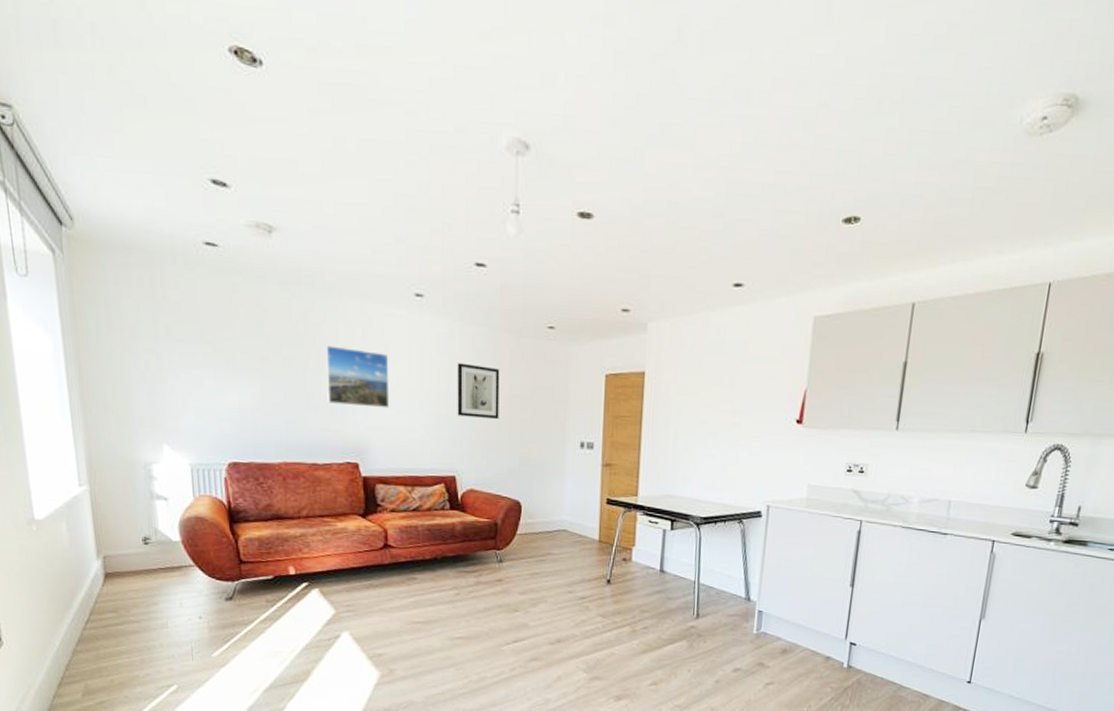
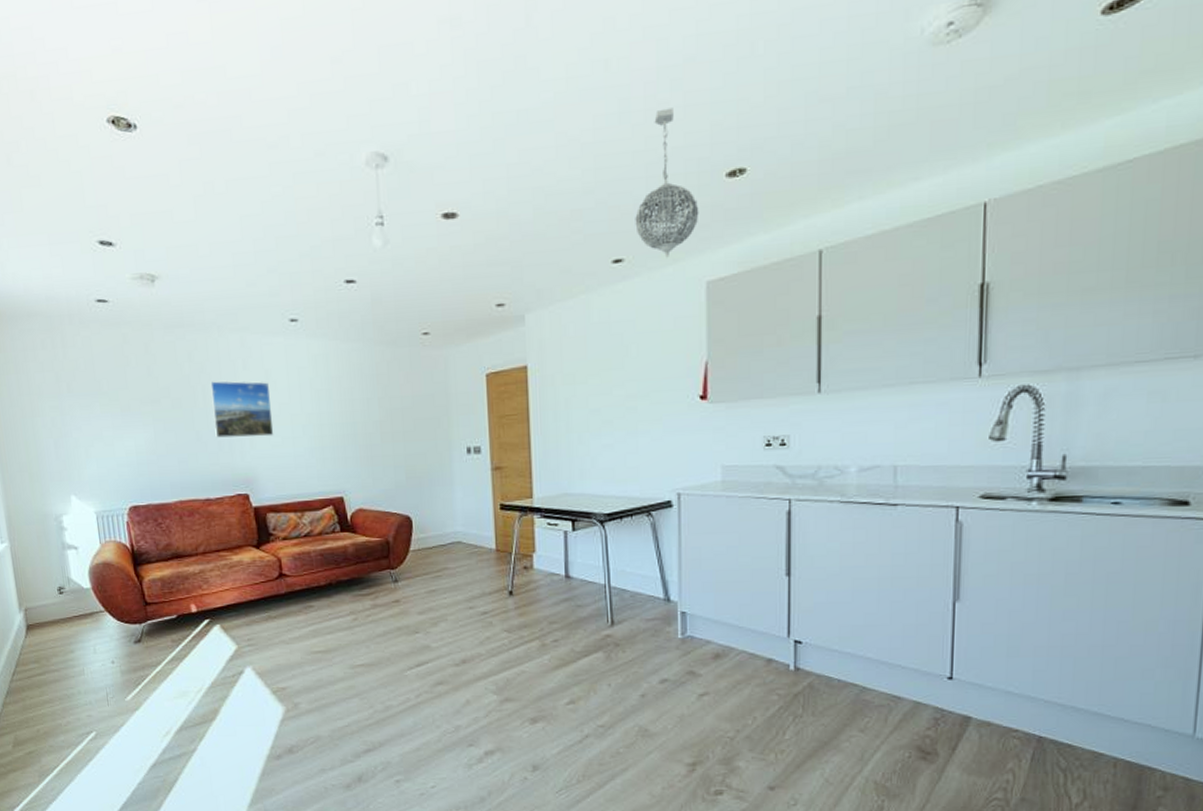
wall art: present [457,363,500,419] -> none [336,381,381,435]
pendant light: none [757,147,816,289] -> present [635,107,699,258]

